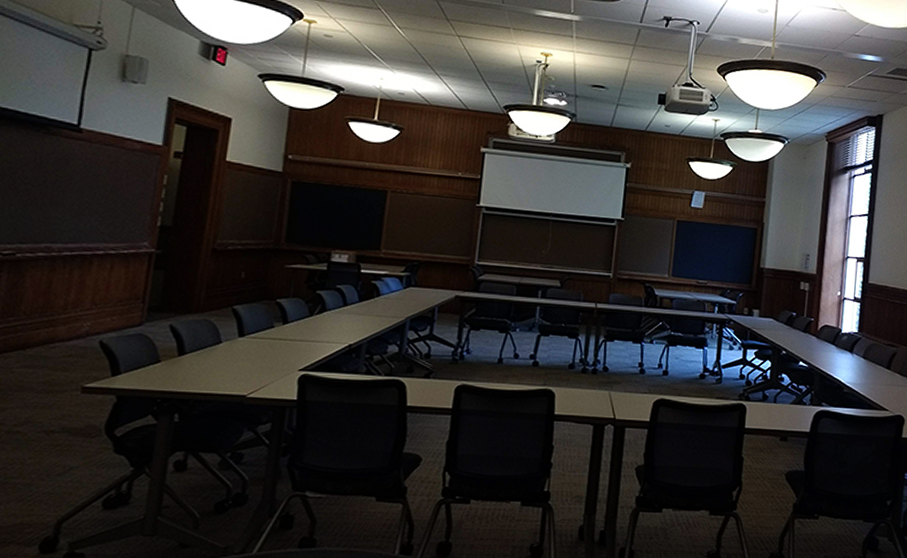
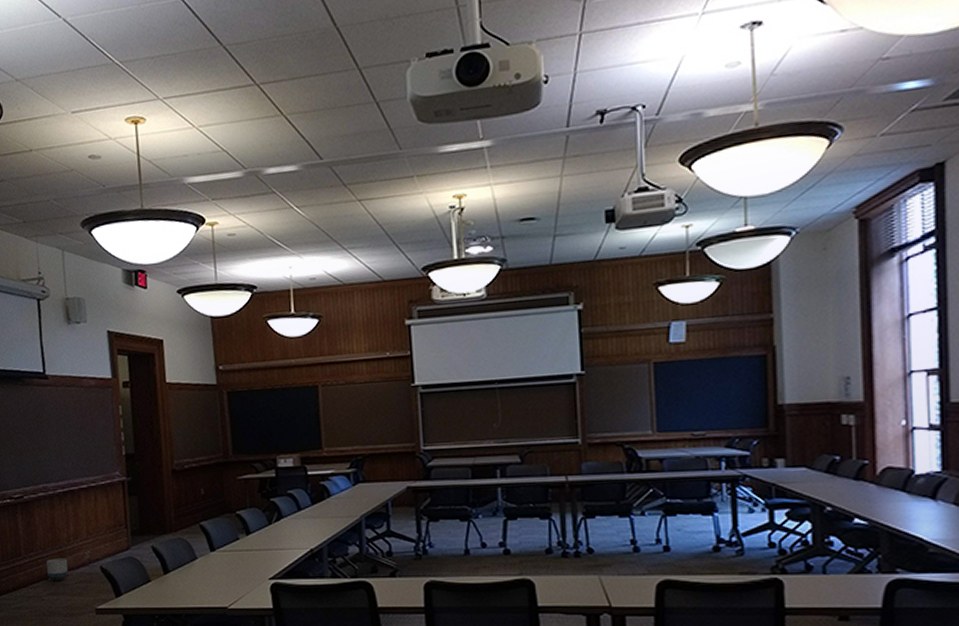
planter: none [27,326,58,353] -> present [46,558,68,582]

